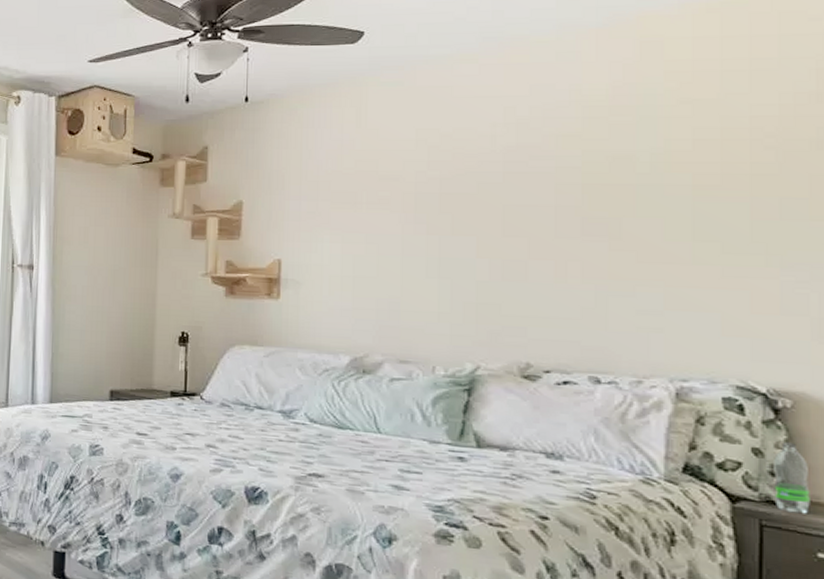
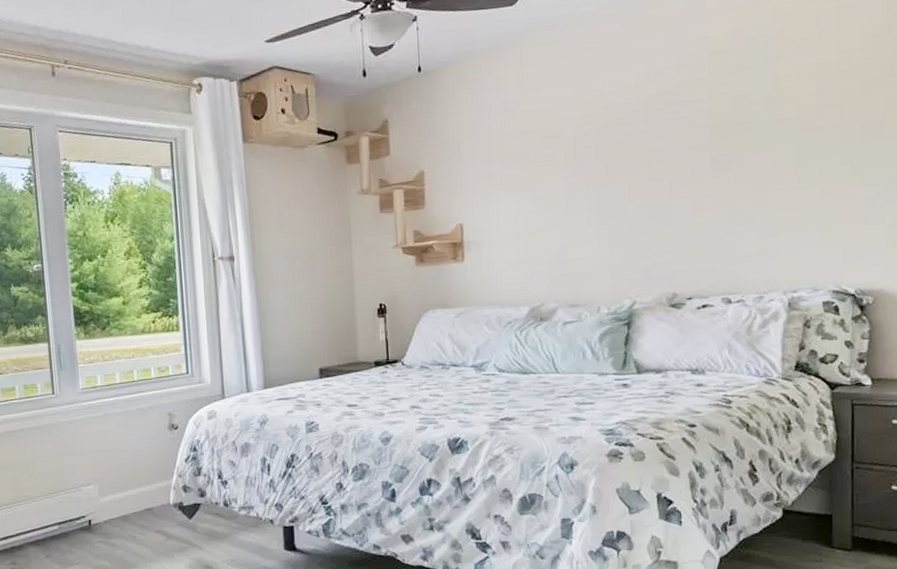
bottle: present [772,442,810,514] -> none [859,332,887,391]

